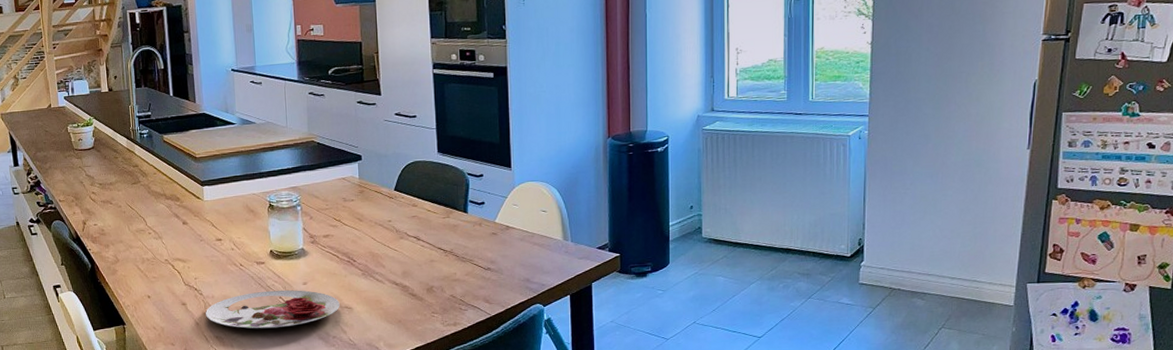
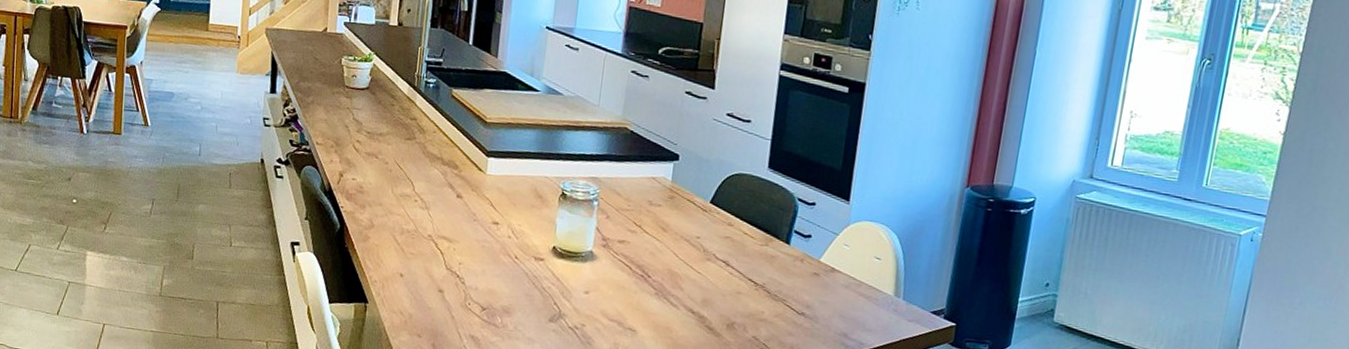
plate: present [206,290,340,329] -> none [464,292,623,340]

